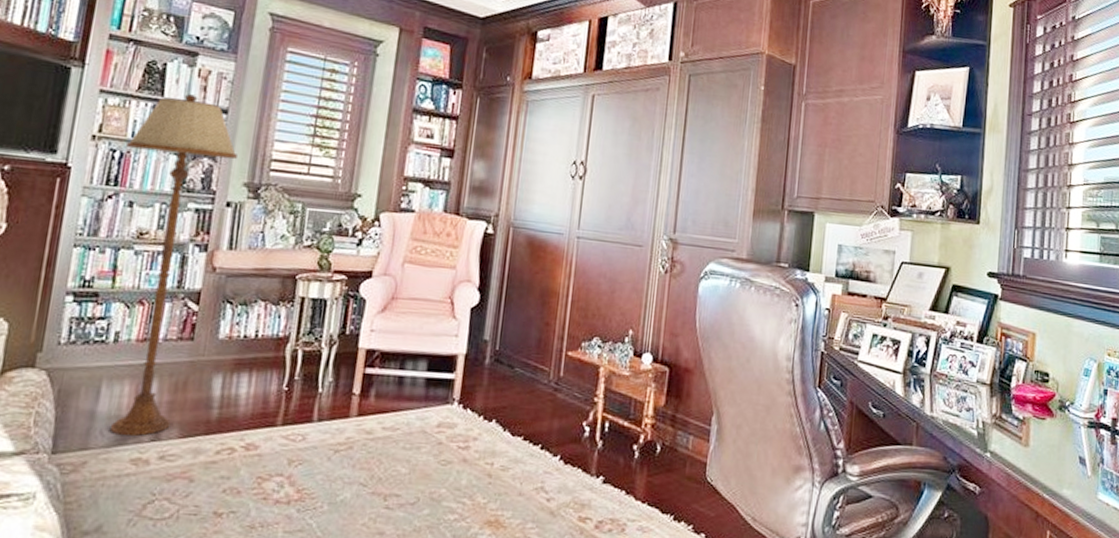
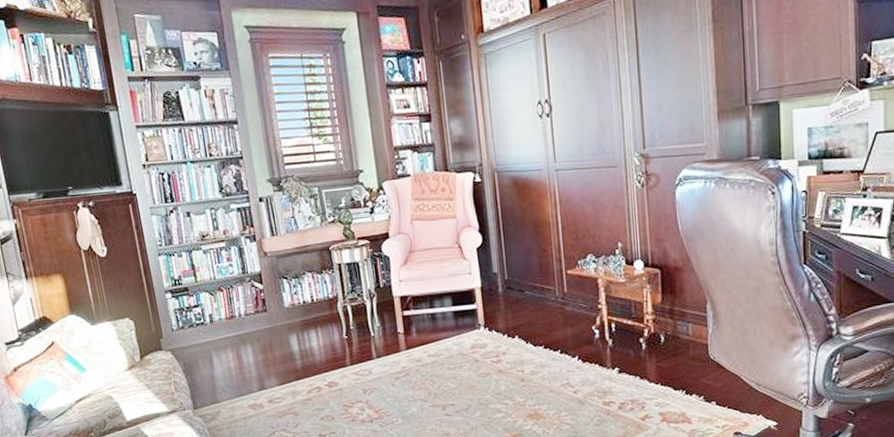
floor lamp: present [111,94,237,436] -> none [170,113,270,390]

